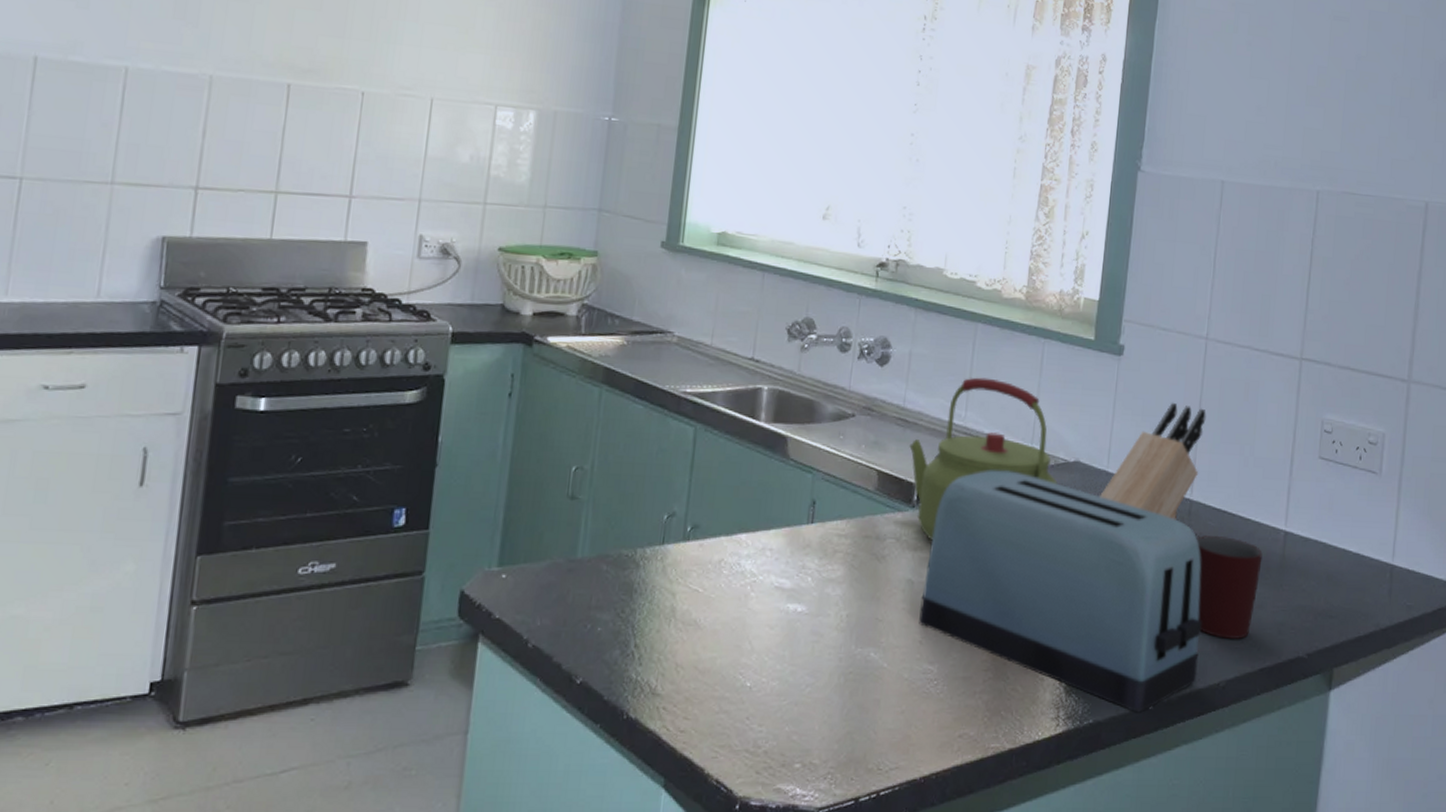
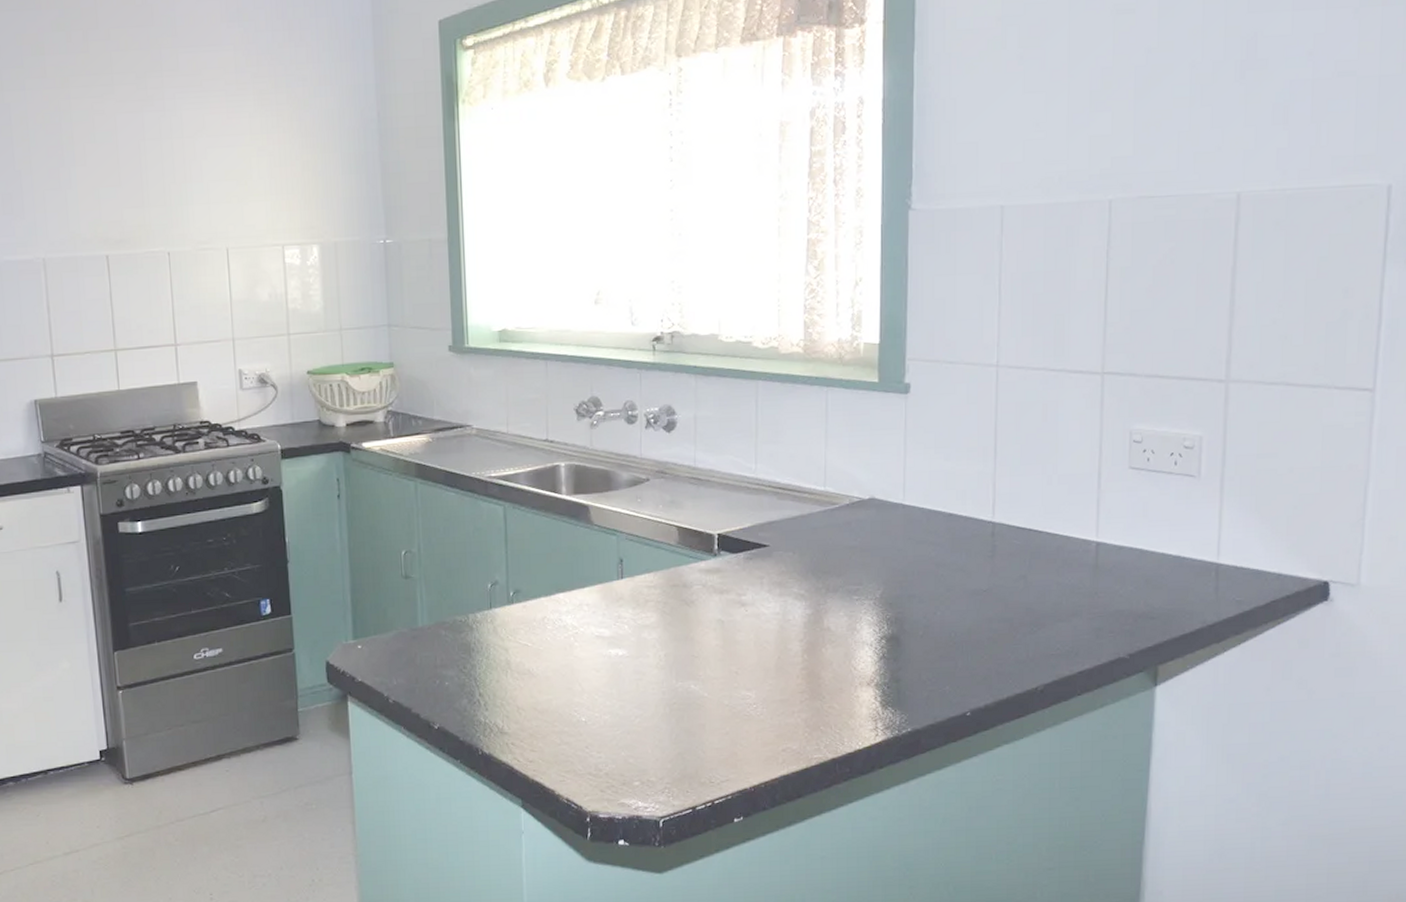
kettle: present [909,377,1058,541] -> none [705,430,854,584]
toaster: present [919,470,1202,713] -> none [732,513,1015,720]
knife block: present [1100,402,1206,520] -> none [898,431,1003,543]
mug: present [1196,535,1263,639] -> none [1002,552,1074,647]

